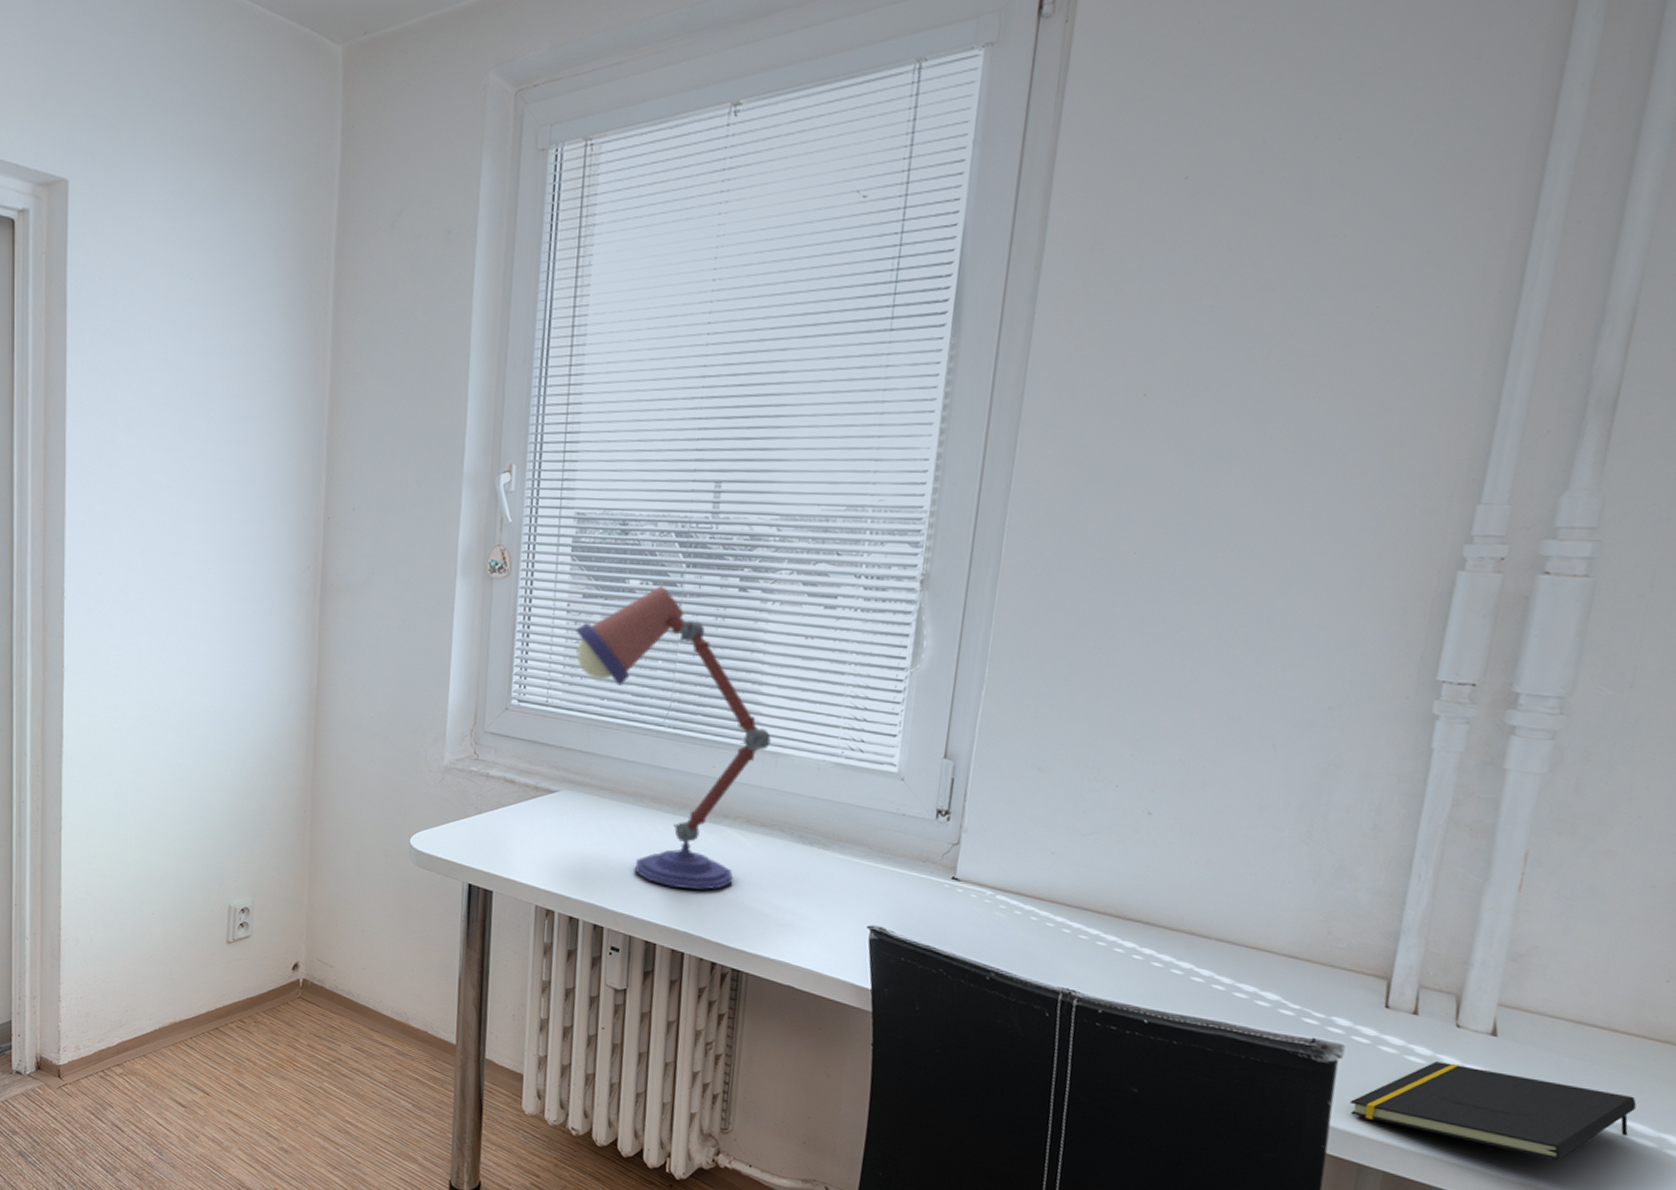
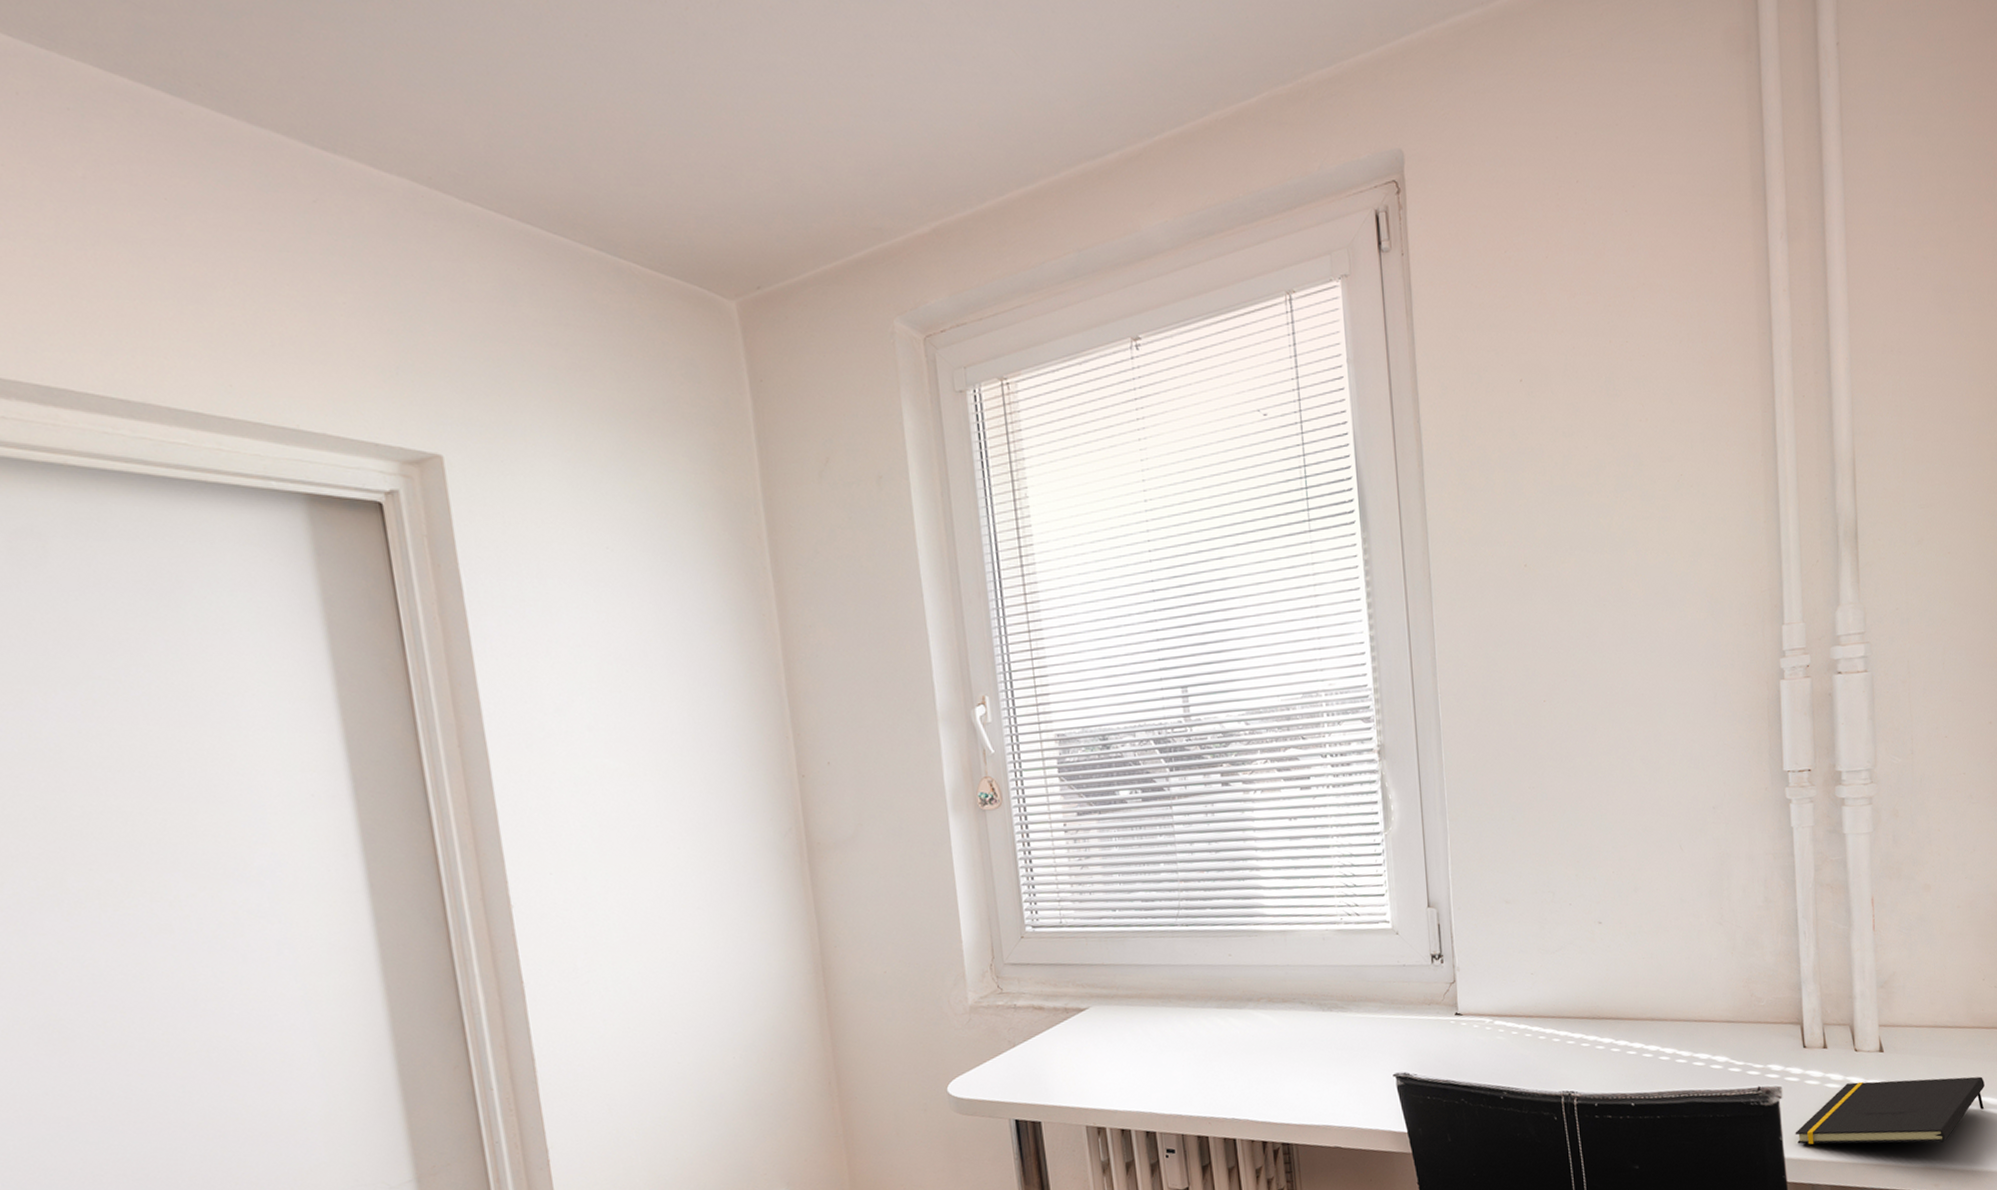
desk lamp: present [575,586,771,890] -> none [1076,792,1277,1079]

